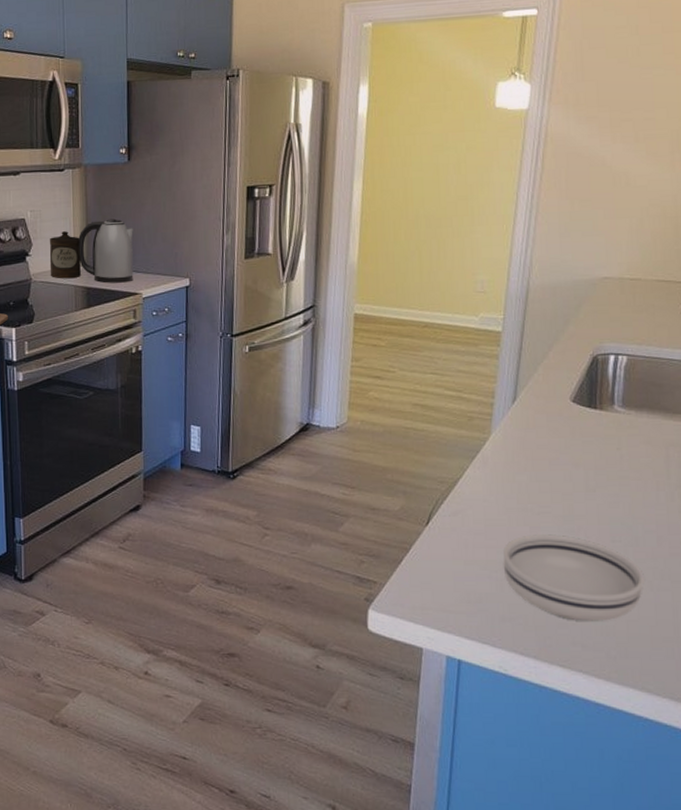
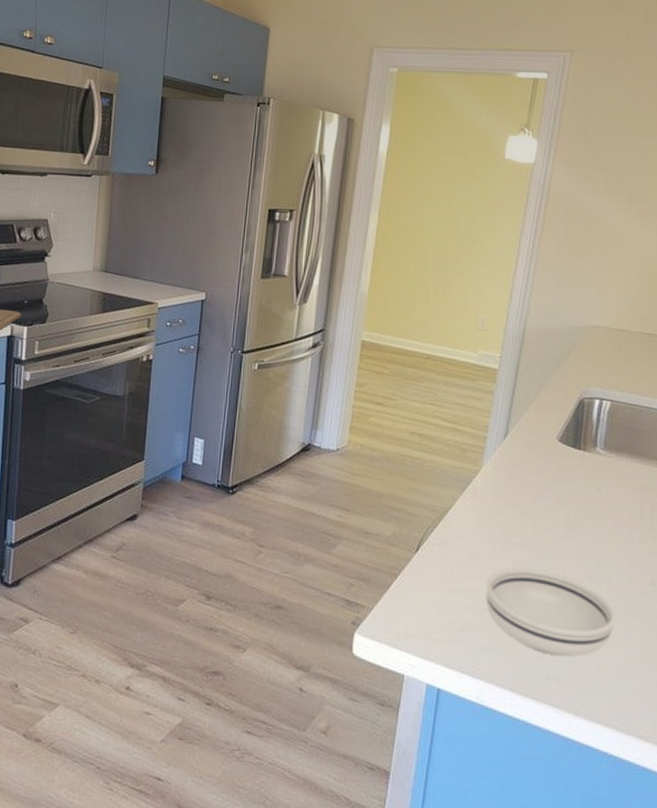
canister: present [50,231,81,279] -> none [69,235,101,283]
kettle: present [78,218,134,284] -> none [98,227,155,291]

